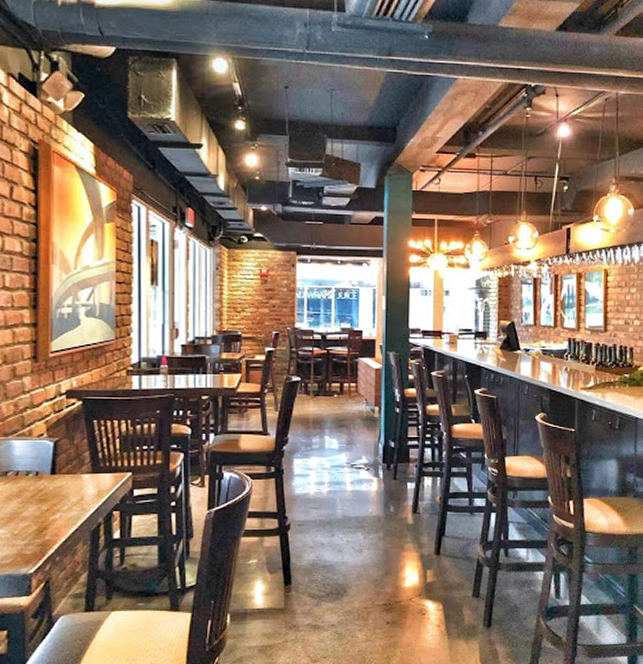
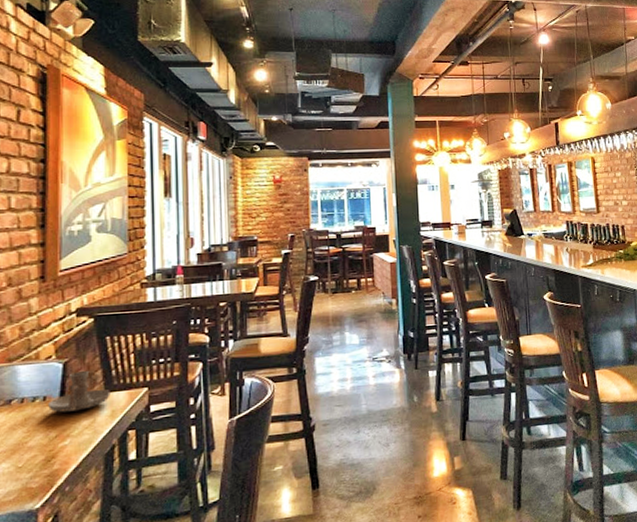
candle holder: none [40,450,97,488] -> present [48,370,110,413]

